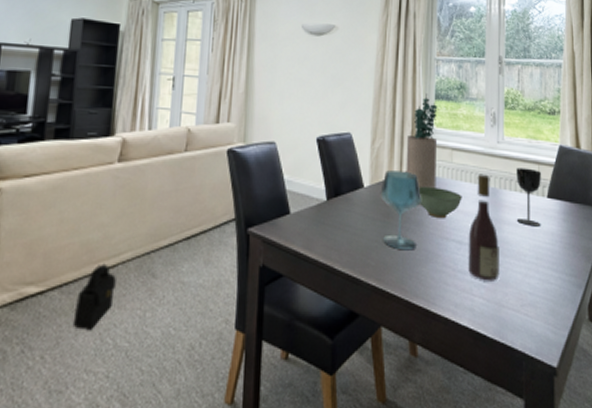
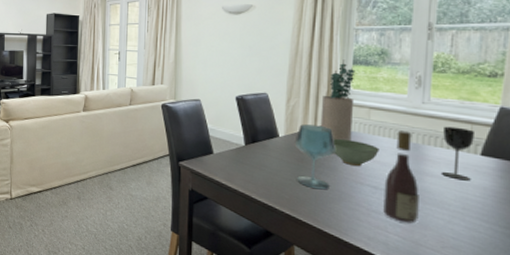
handbag: present [72,263,116,330] -> none [60,177,86,218]

